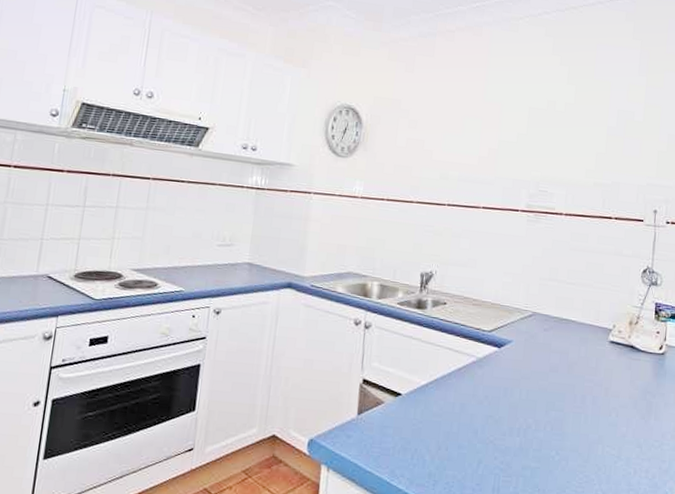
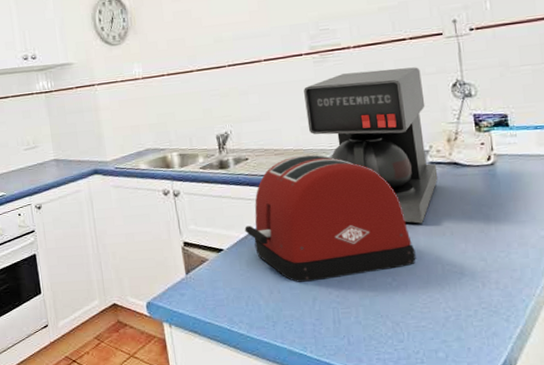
toaster: none [427,310,582,444] -> present [244,154,416,282]
coffee maker: none [509,237,619,401] -> present [304,67,438,224]

